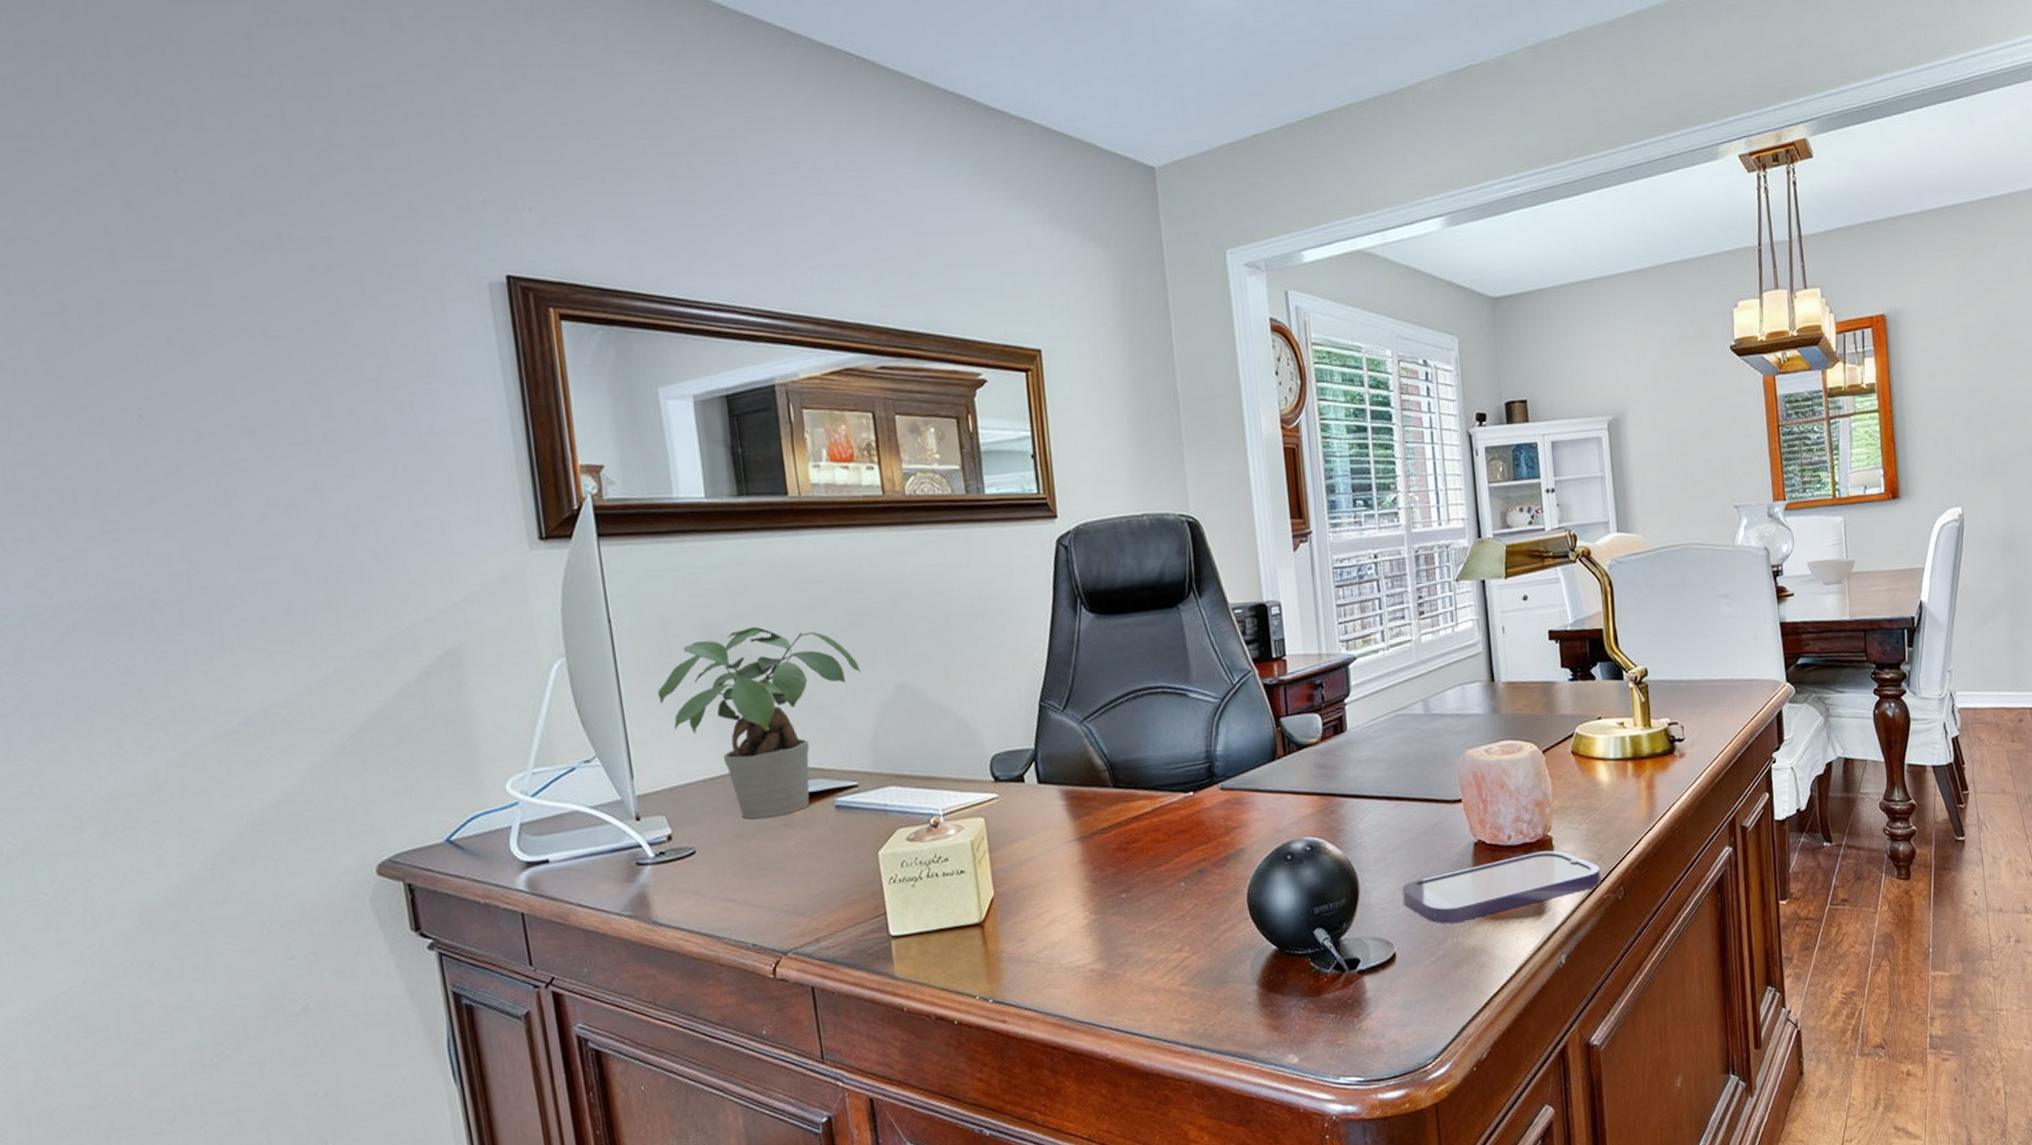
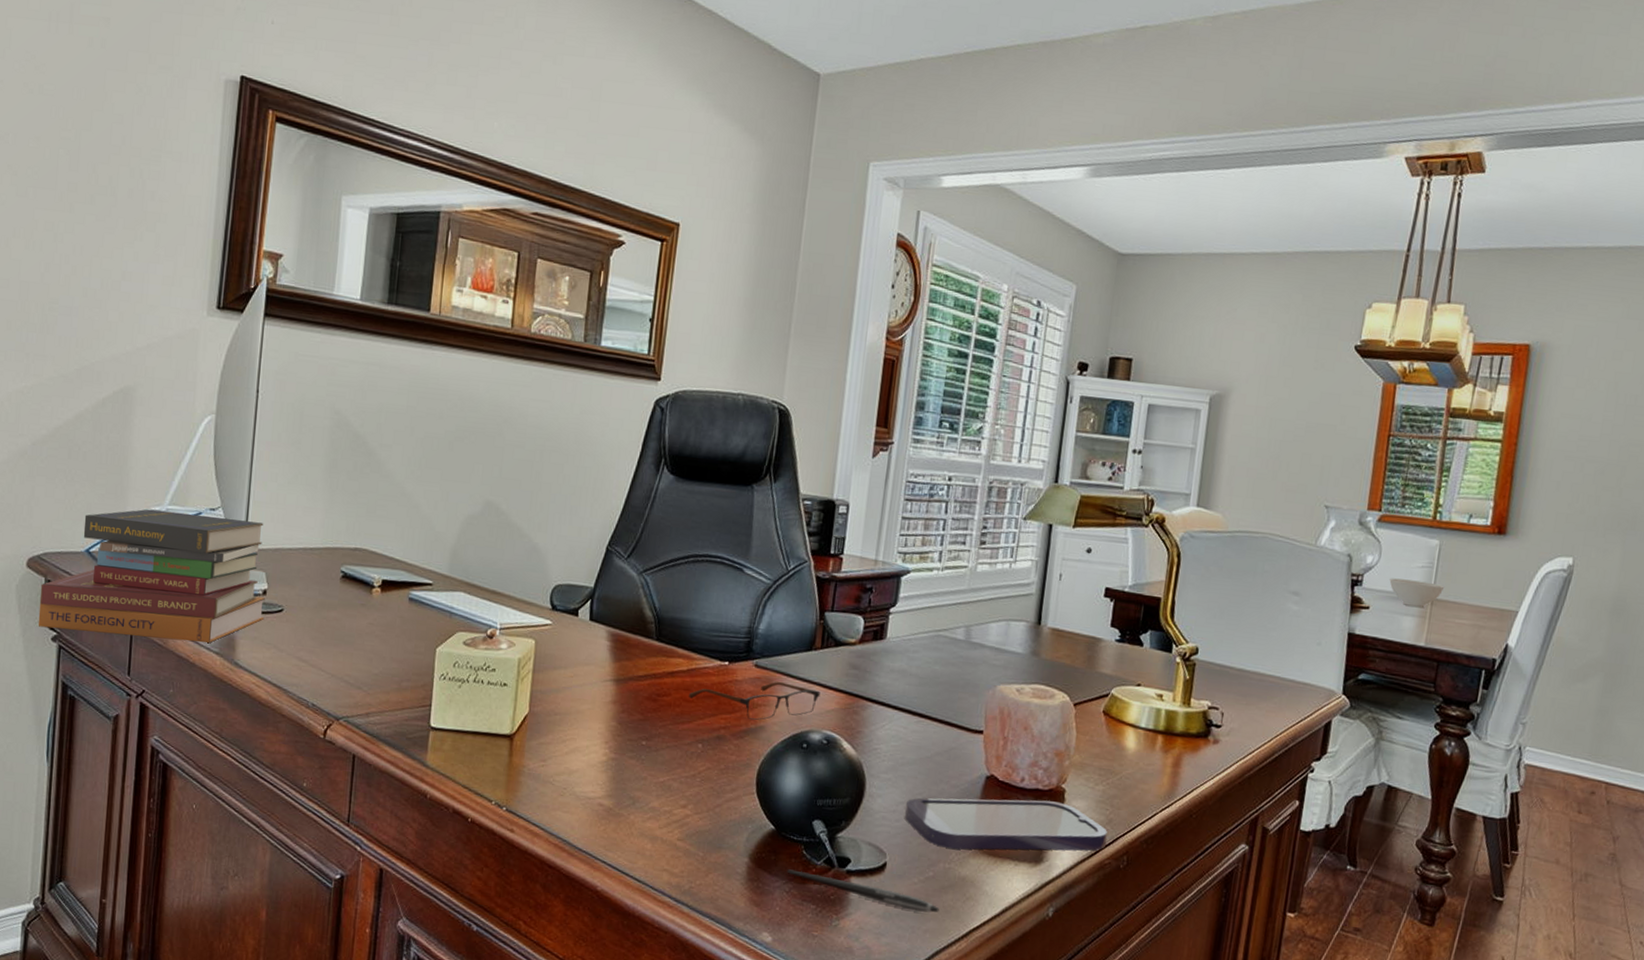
books: none [400,763,675,938] -> present [38,509,265,644]
potted plant: present [657,626,861,820] -> none [283,422,458,596]
eyeglasses: none [1158,799,1294,846] -> present [688,682,821,721]
pen: none [1299,978,1457,995] -> present [787,869,940,913]

